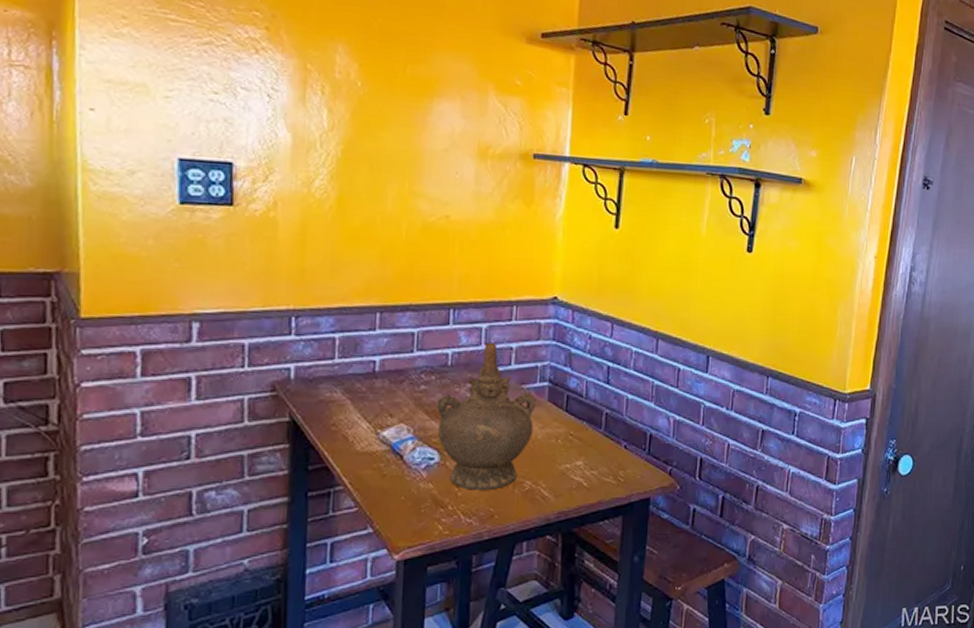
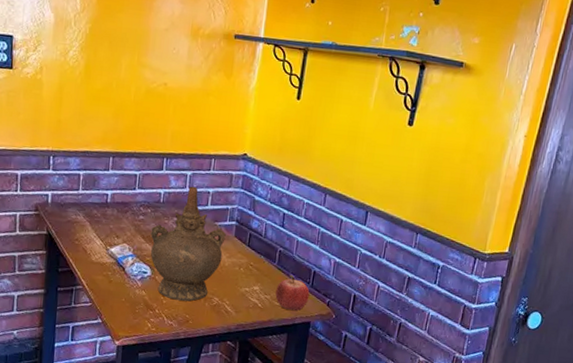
fruit: none [604,442,647,487] -> present [275,275,310,311]

